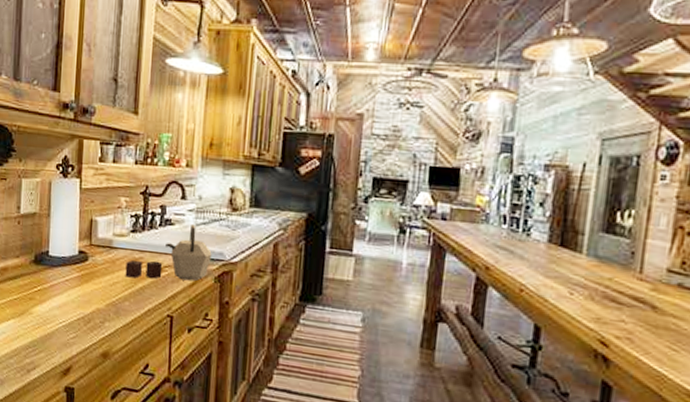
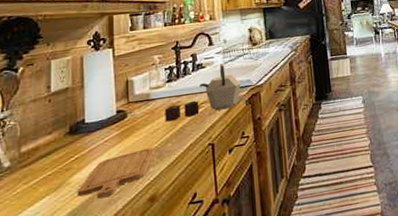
chopping board: none [38,299,113,339] -> present [77,147,155,199]

